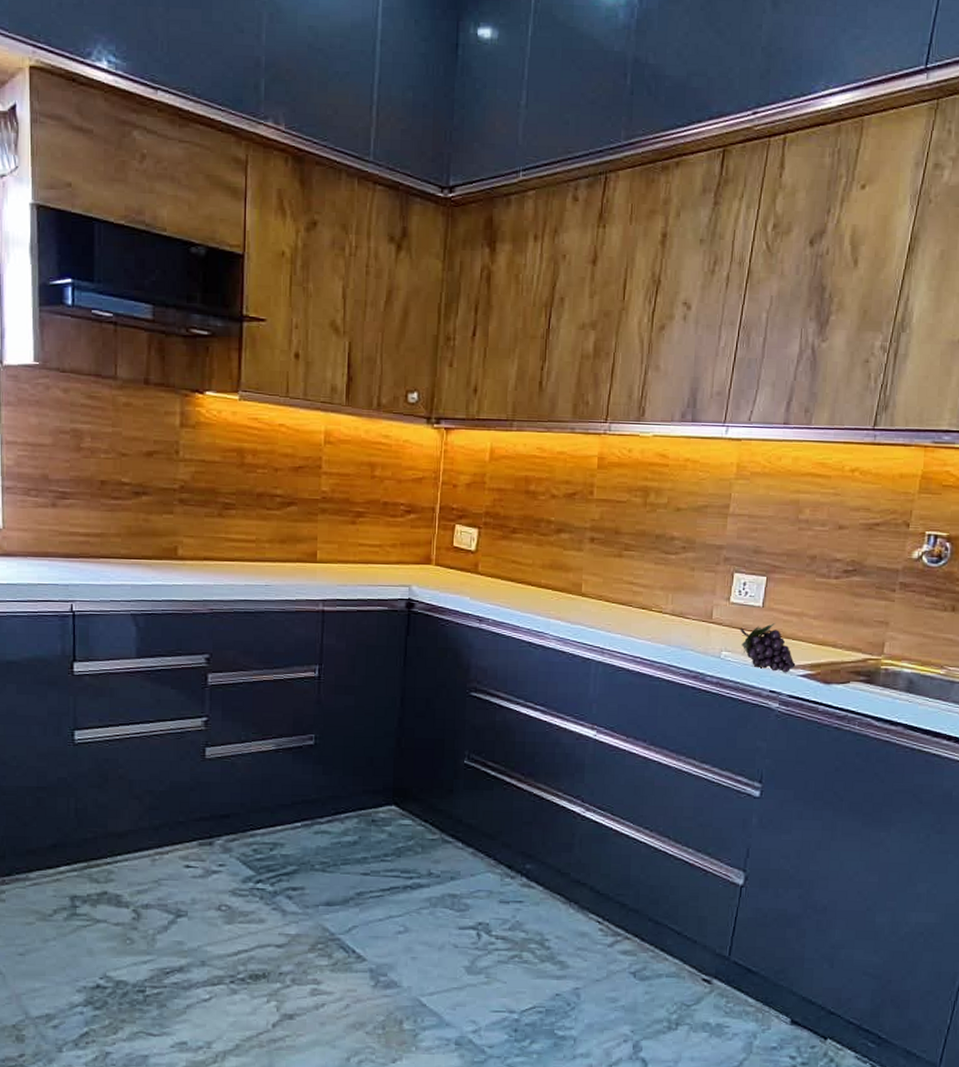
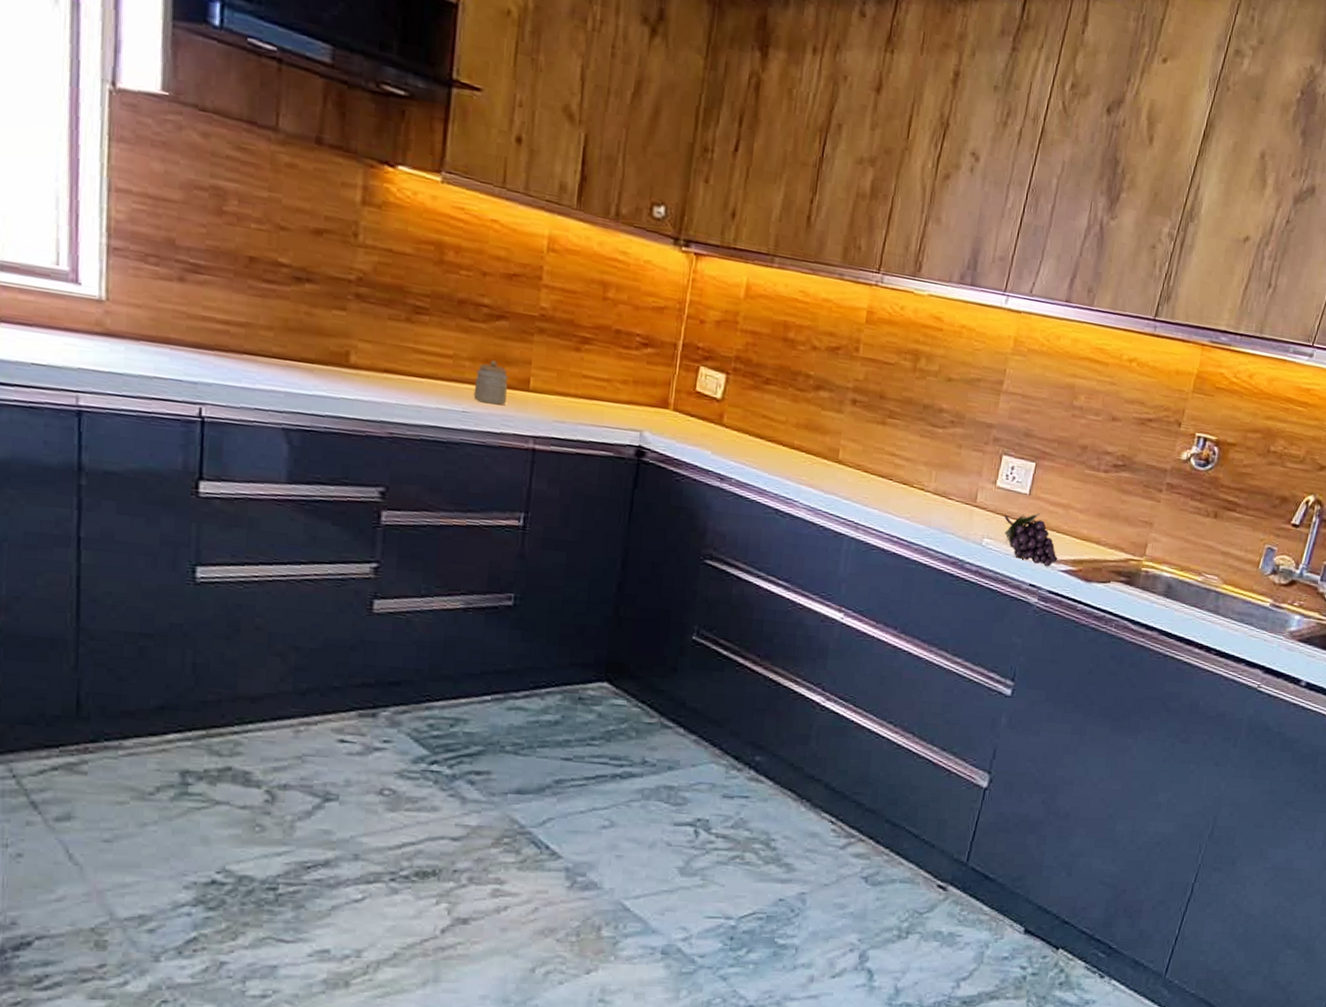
jar: none [273,540,300,577] -> present [473,360,509,405]

